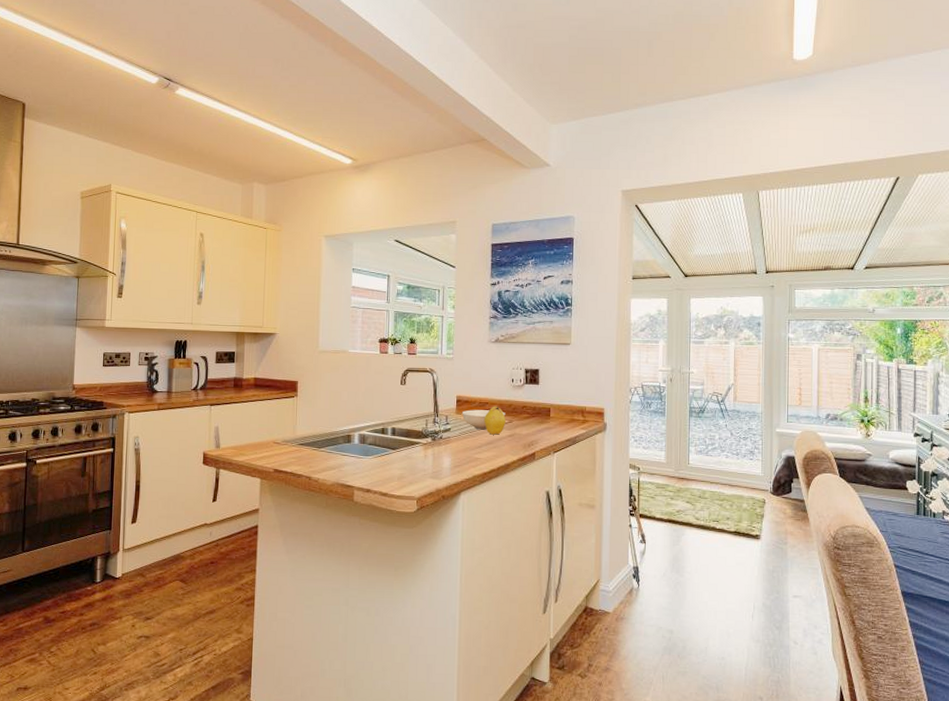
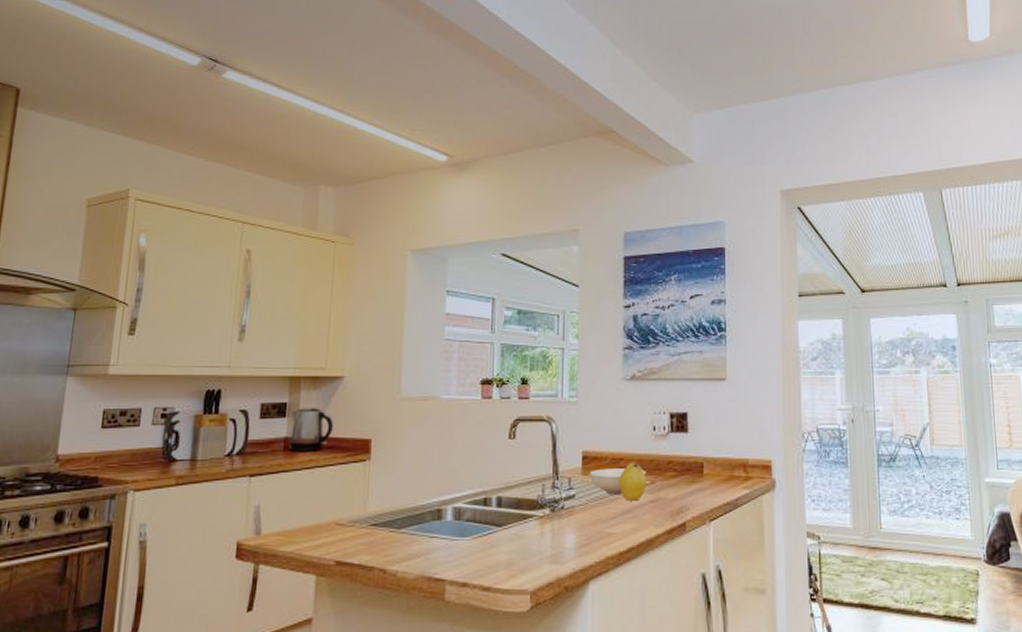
kettle: none [238,355,269,390] -> present [289,407,333,453]

